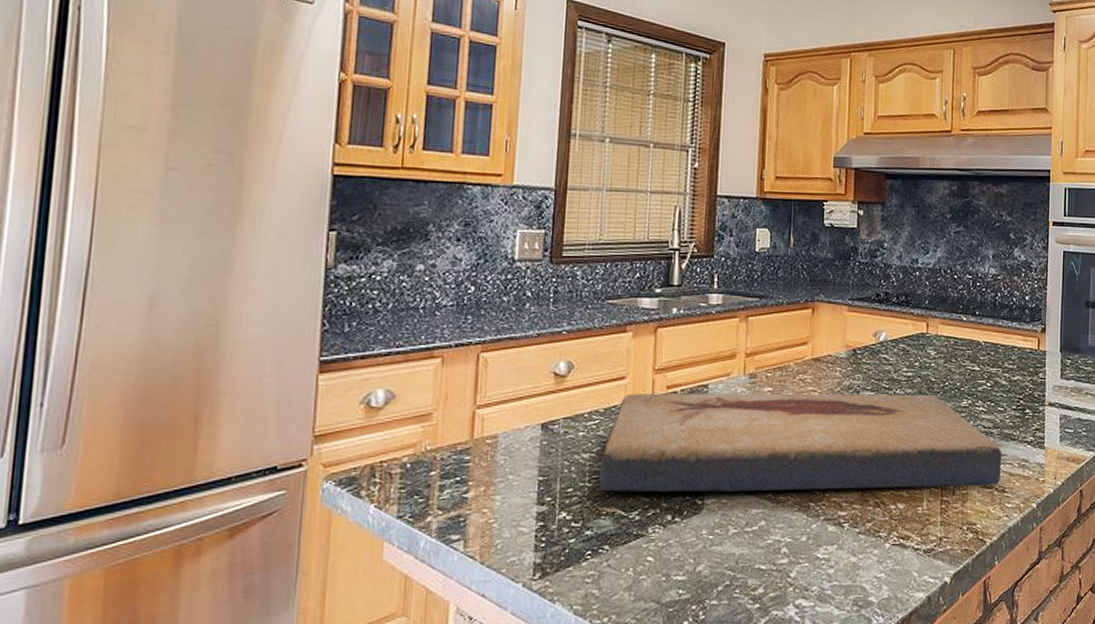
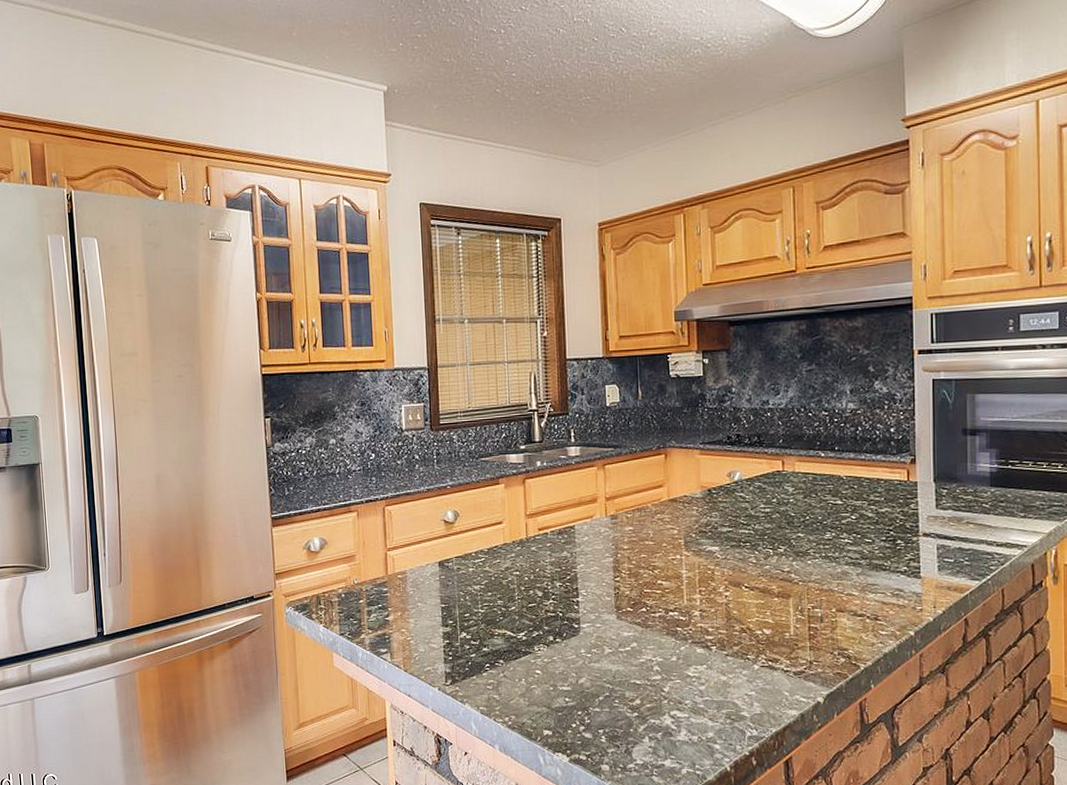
fish fossil: present [598,393,1002,493] -> none [488,528,873,618]

